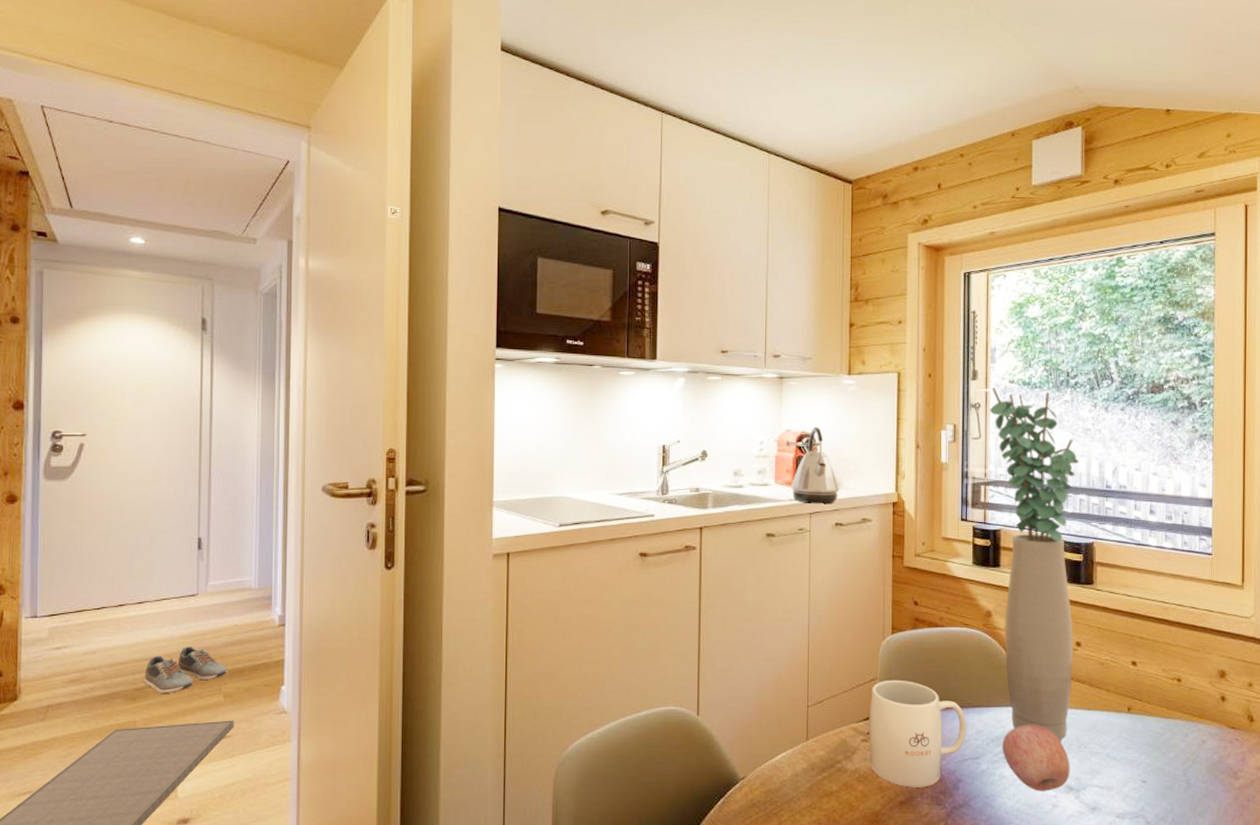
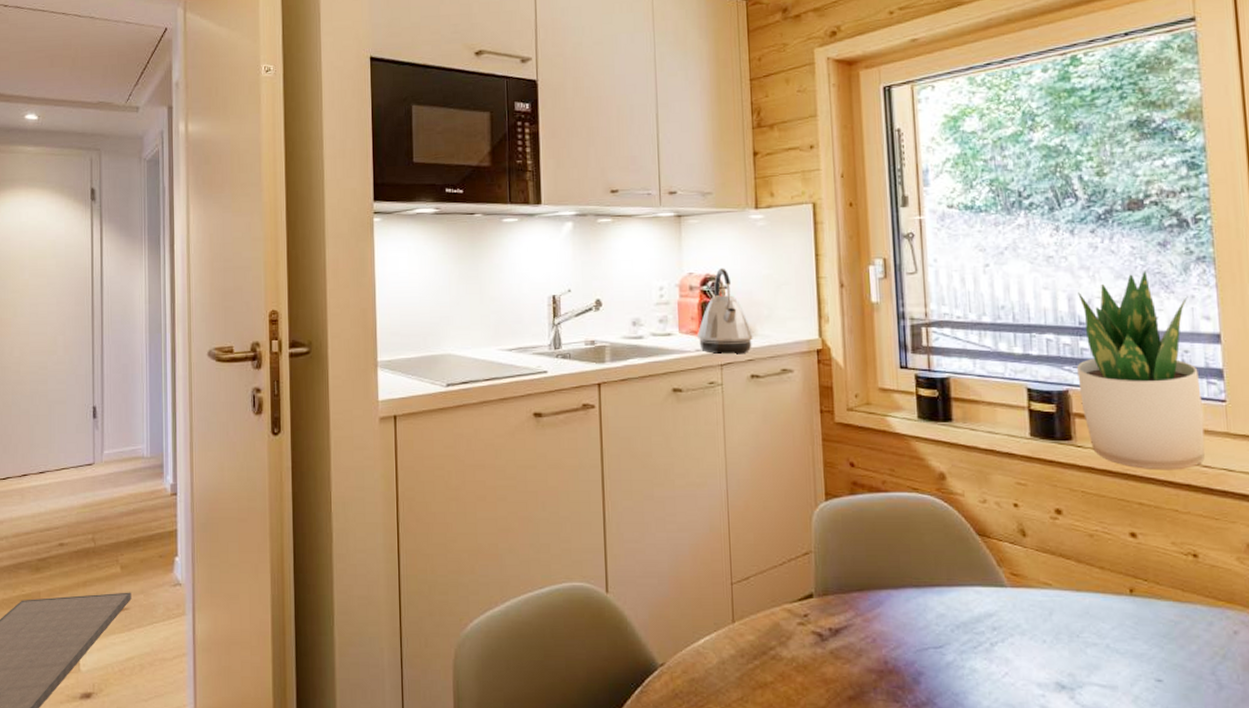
shoe: present [144,647,228,693] -> none [47,516,124,564]
mug: present [869,679,967,788] -> none [804,553,925,681]
vase: present [989,387,1079,742] -> none [925,214,1054,630]
fruit: present [1002,724,1070,791] -> none [970,607,1061,689]
planter: none [1102,445,1195,611] -> present [1077,271,1205,471]

